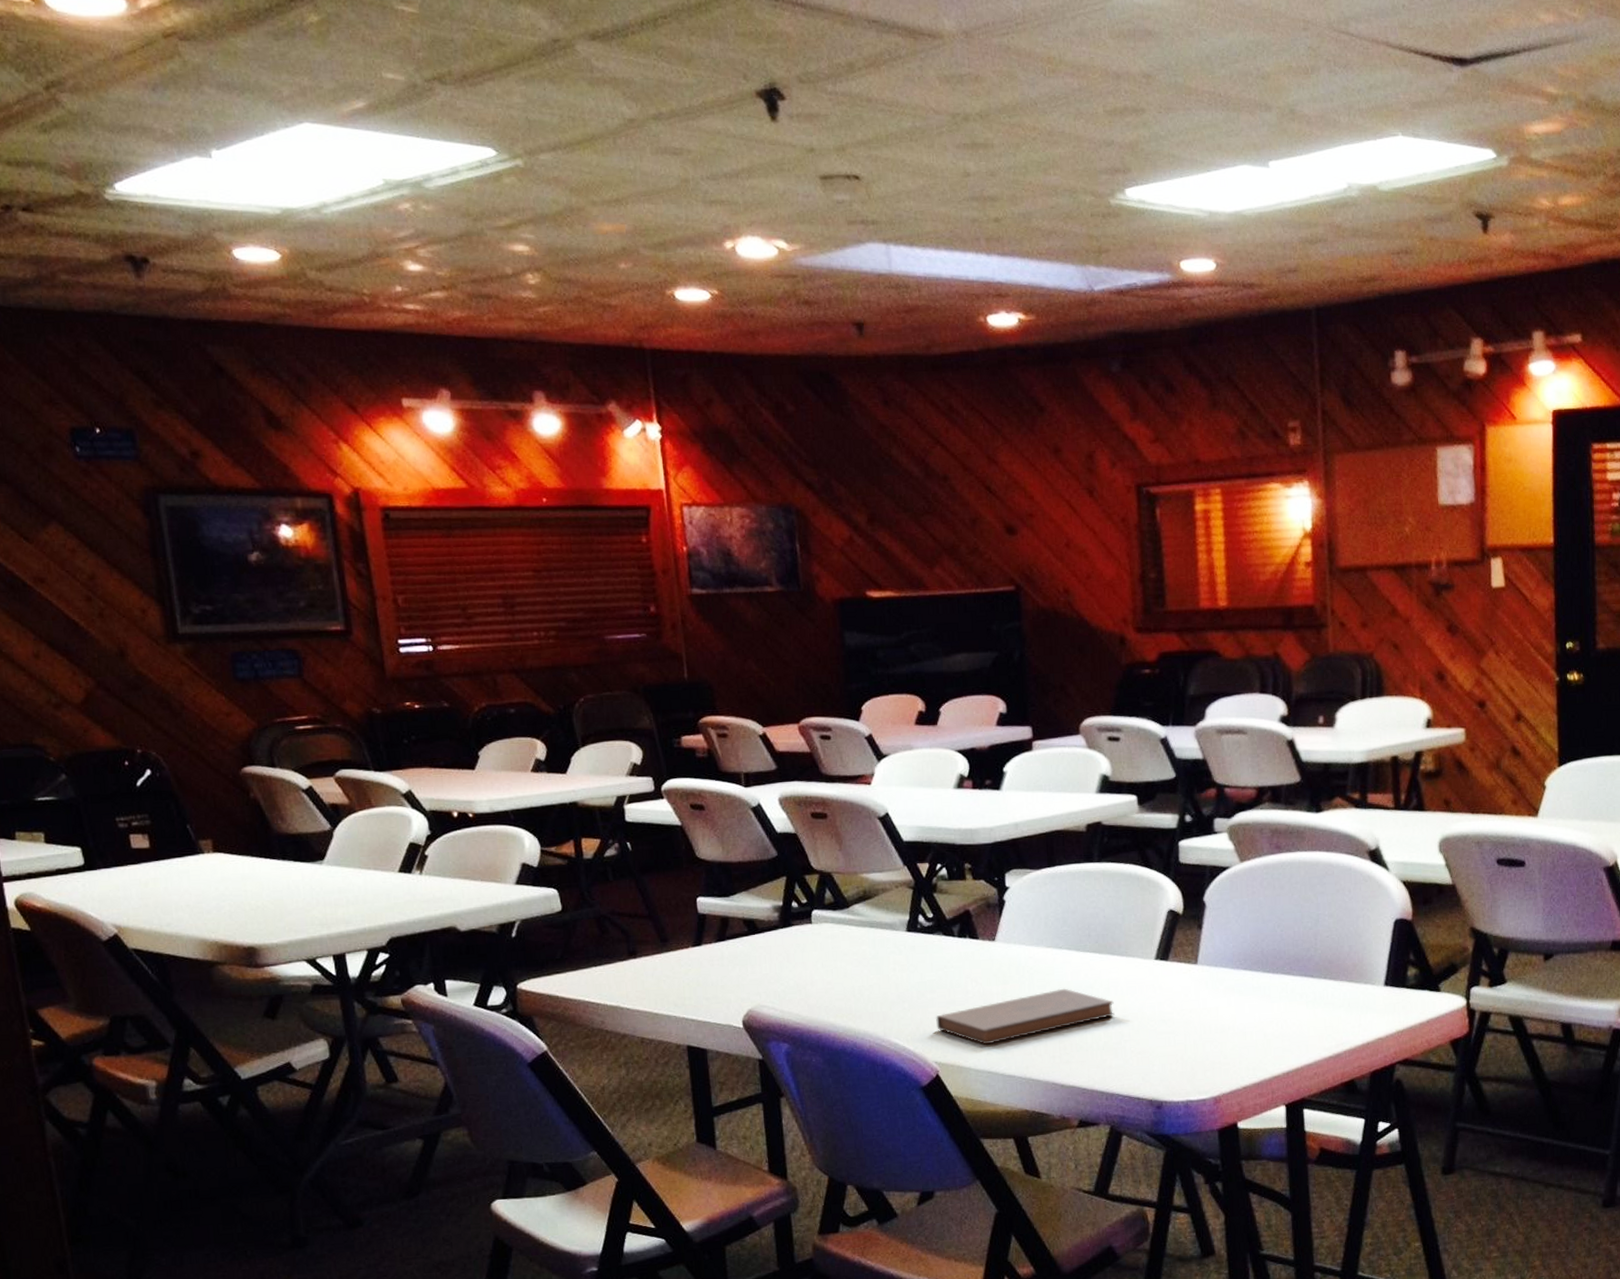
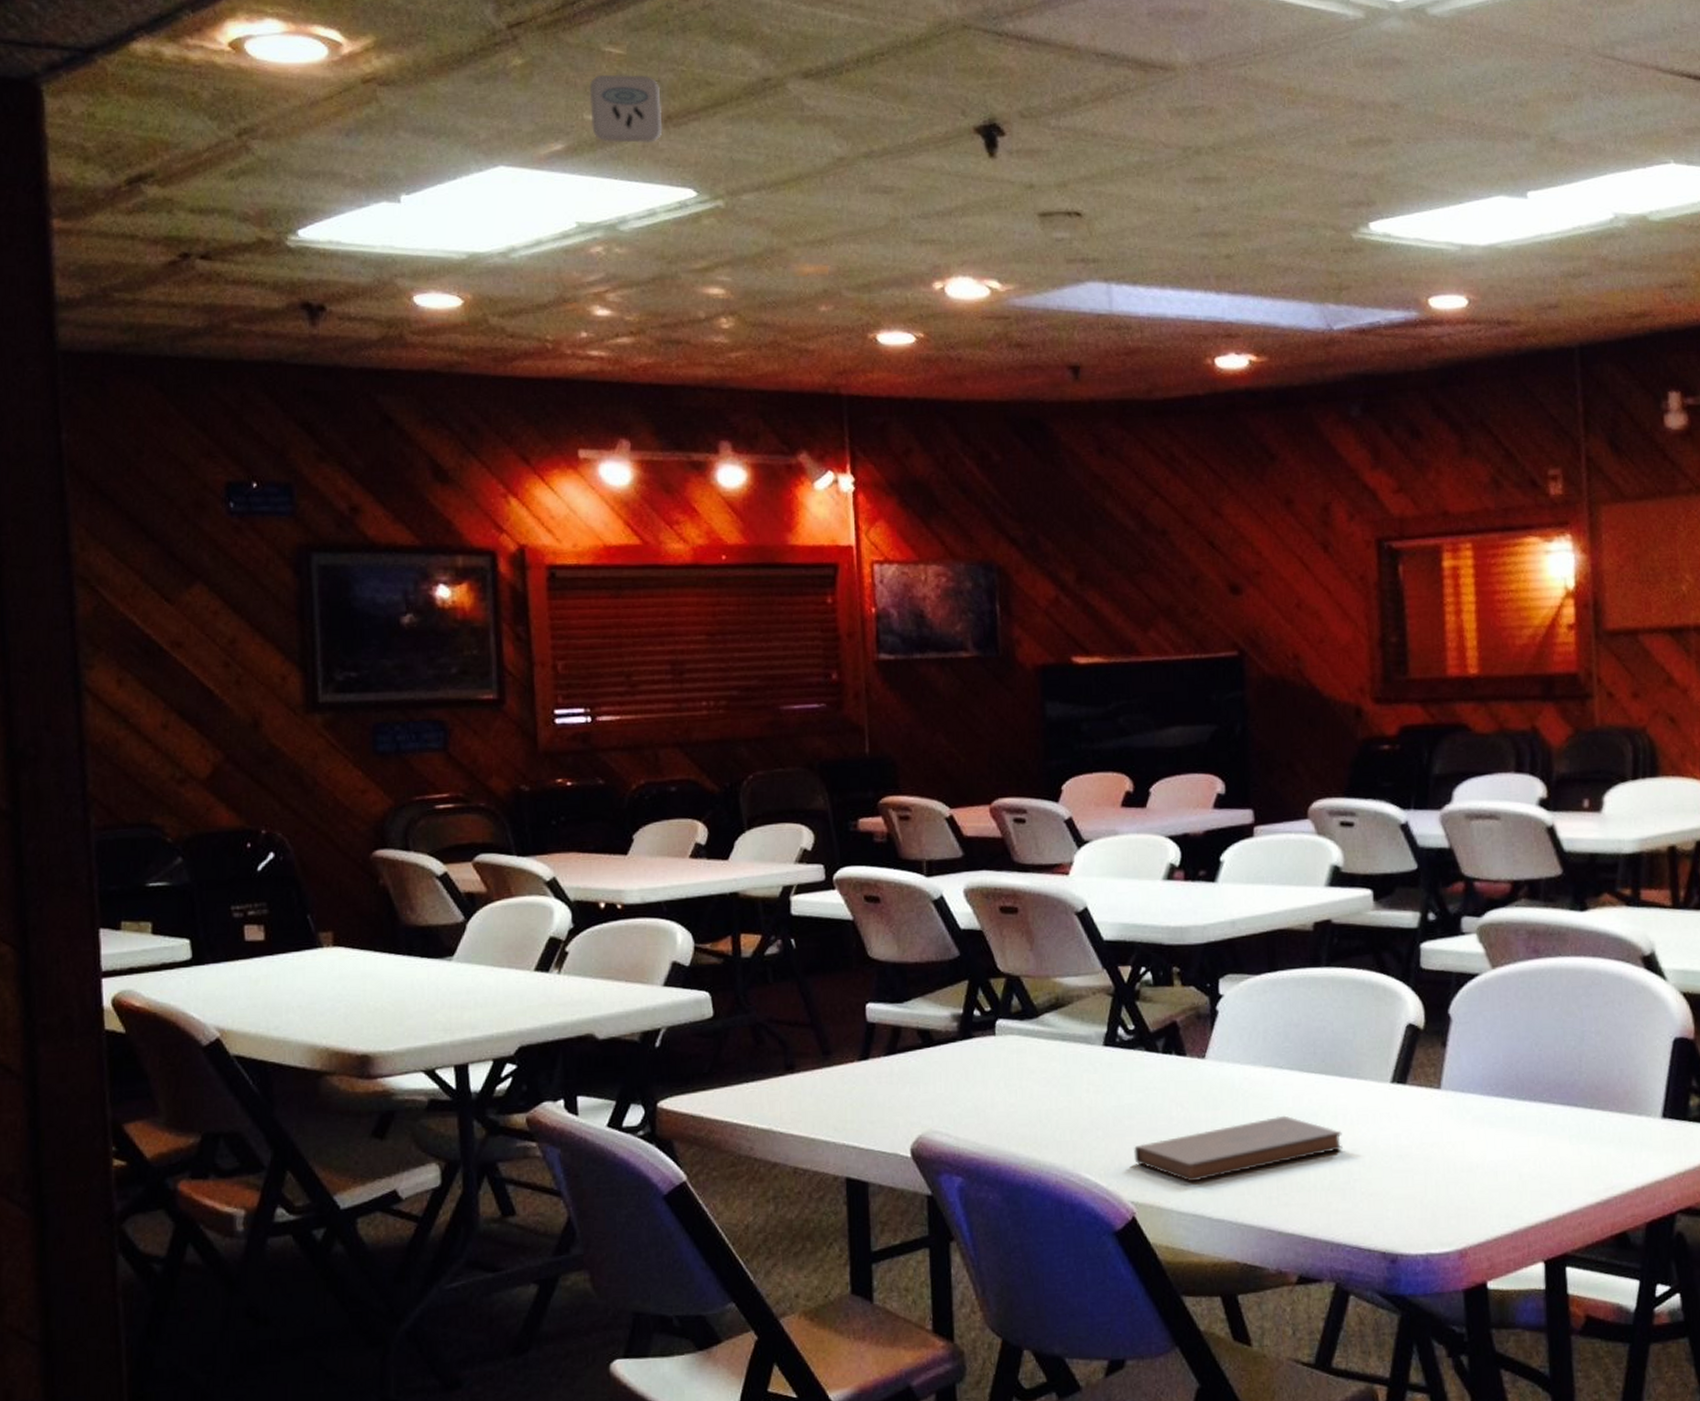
smoke detector: none [386,32,460,103] -> present [589,74,663,144]

